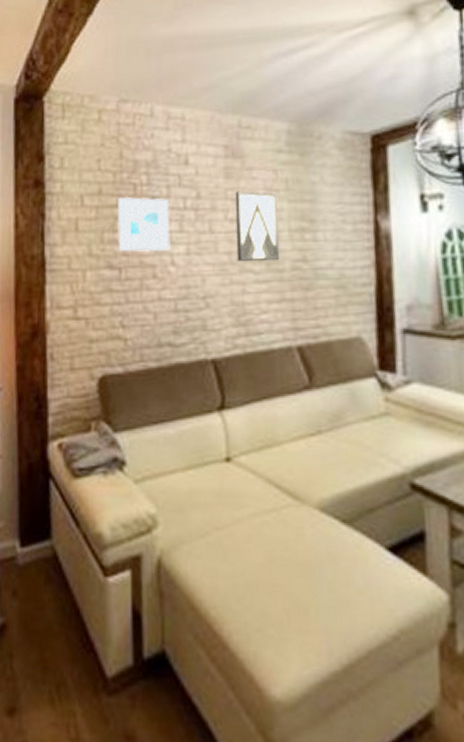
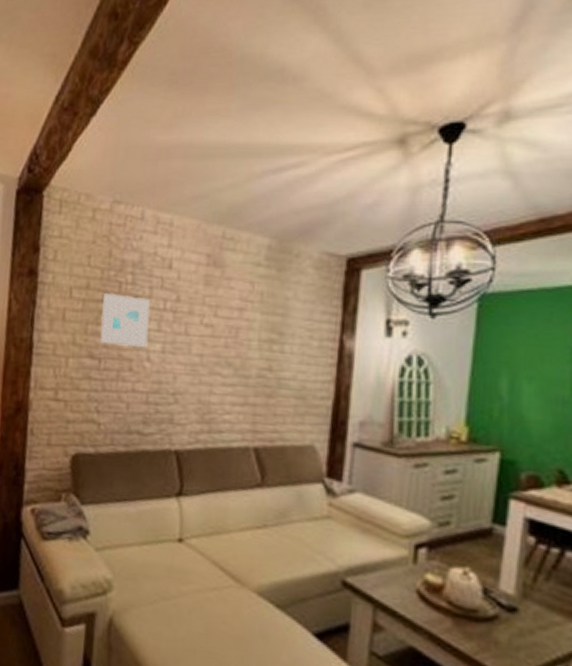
wall art: present [235,191,280,262] -> none [207,298,252,368]

